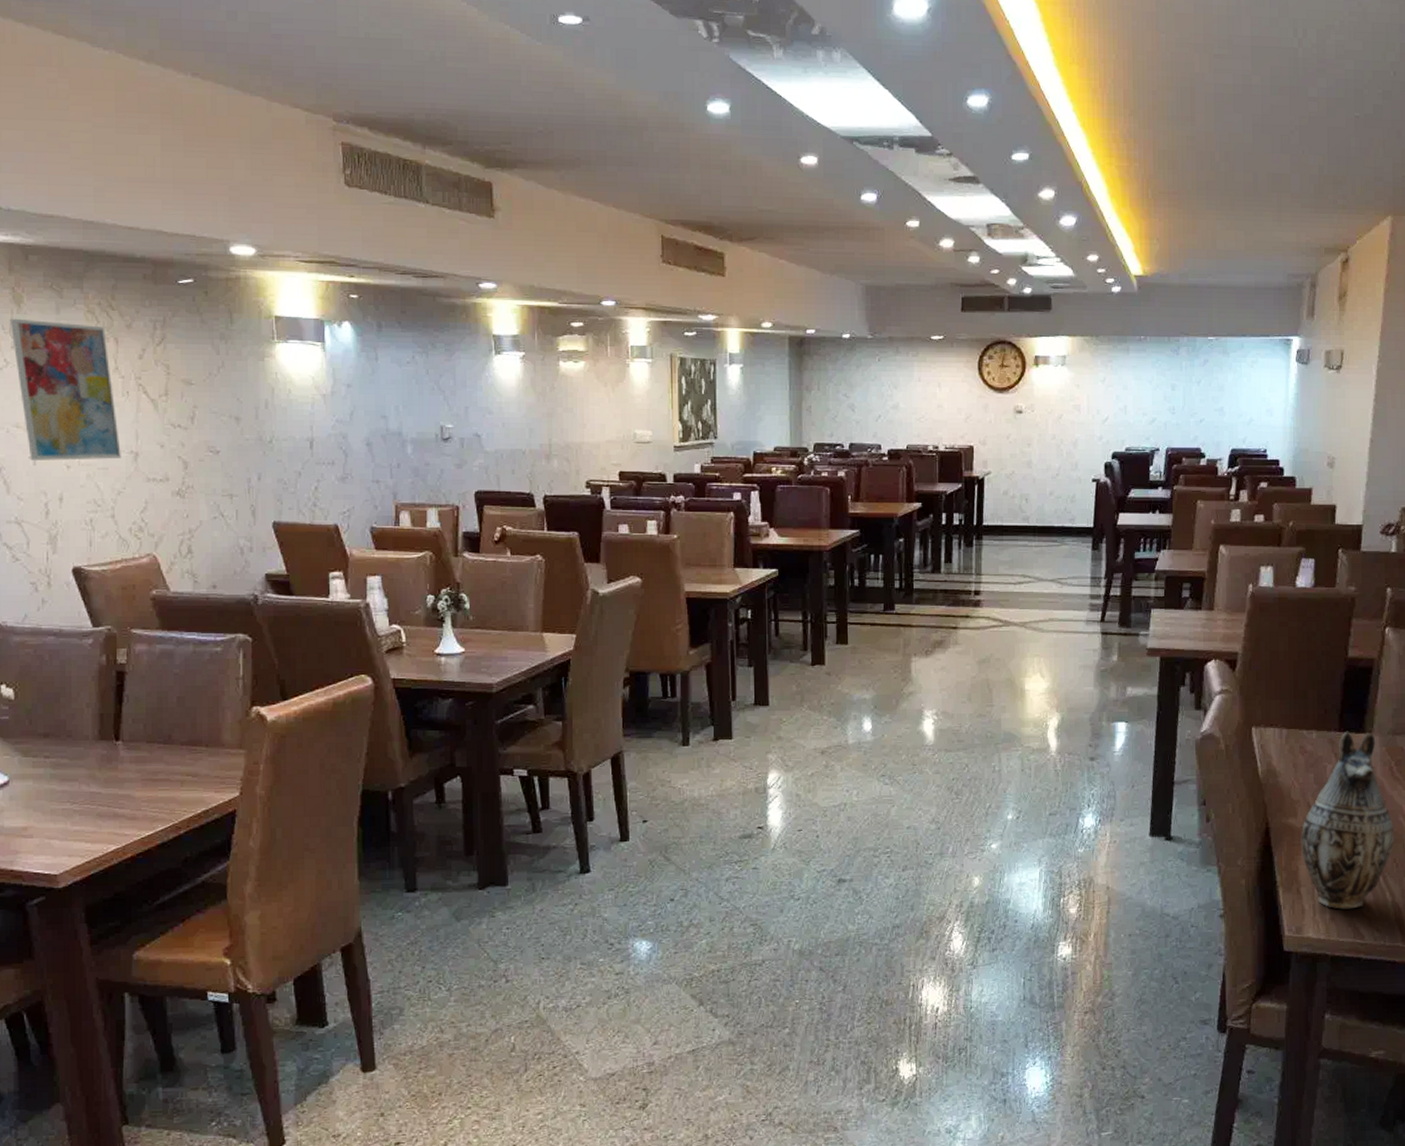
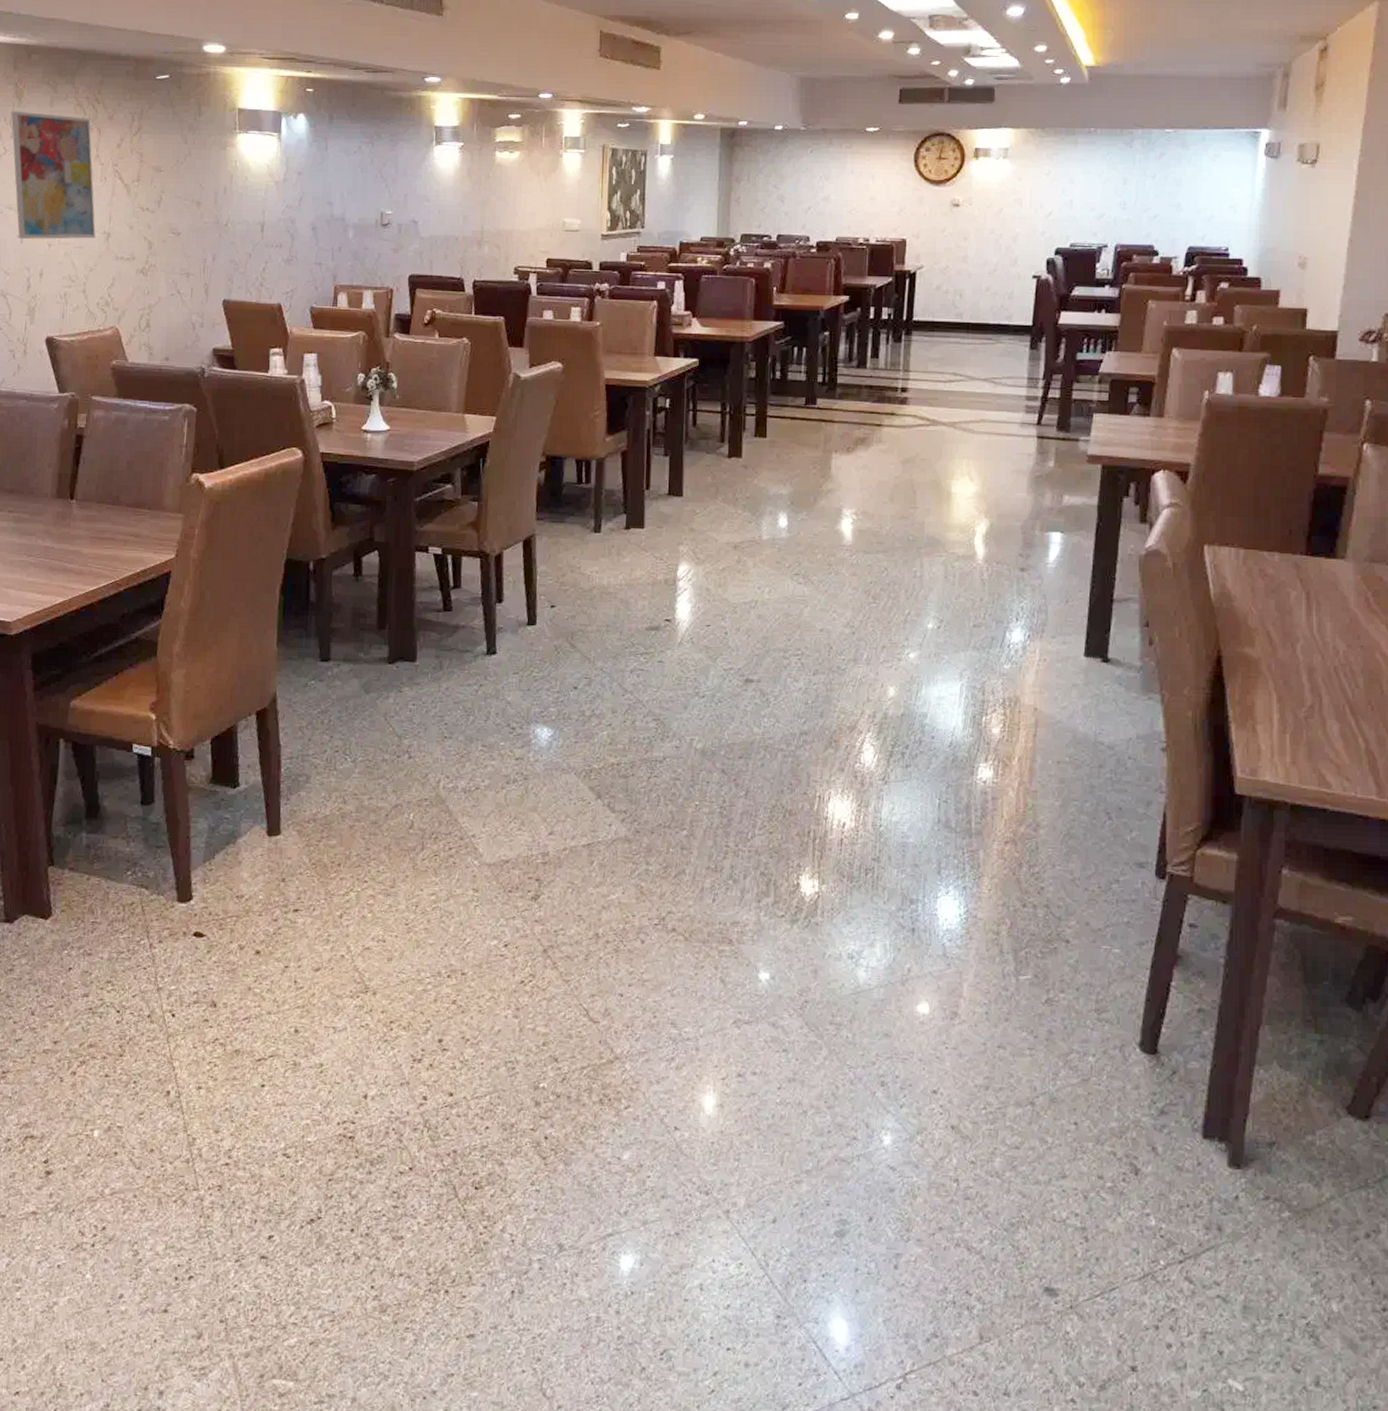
decorative vase: present [1301,731,1395,909] -> none [1258,555,1370,753]

